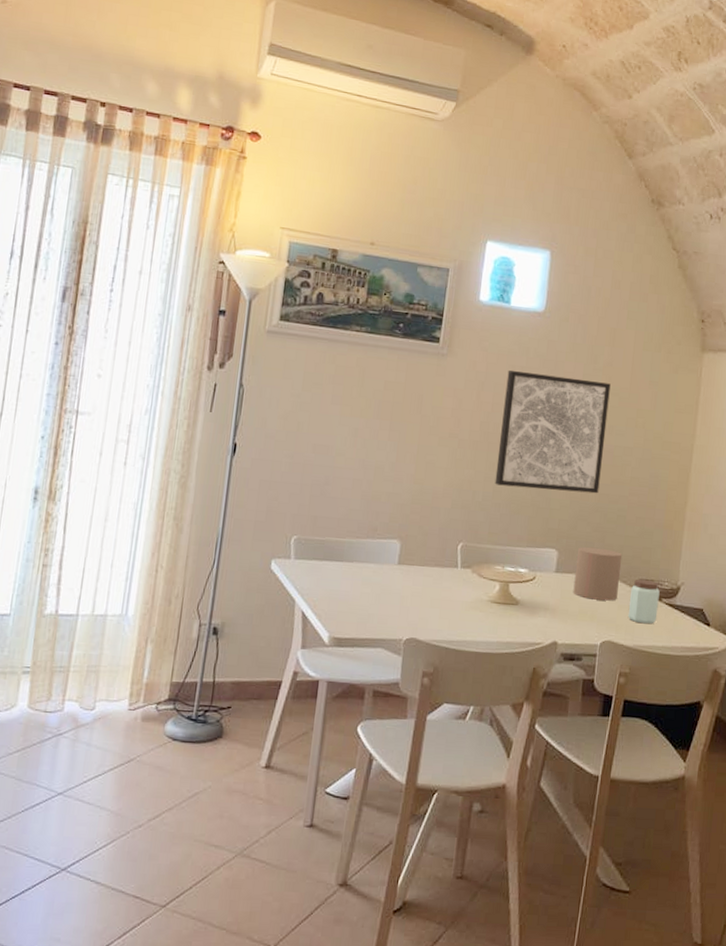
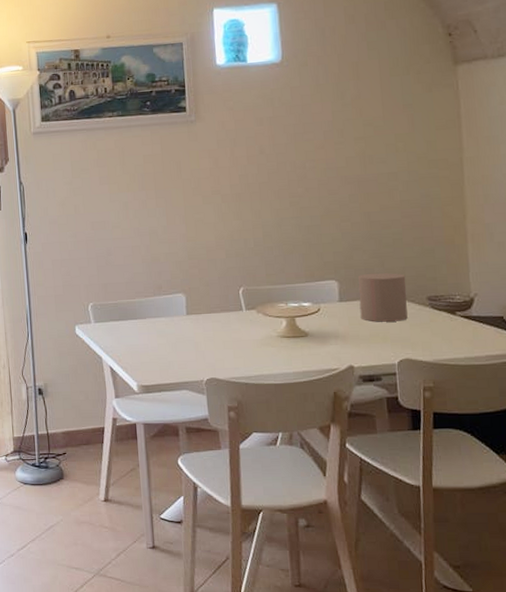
wall art: present [495,370,611,494] -> none [256,115,369,230]
peanut butter: present [627,579,660,624] -> none [421,296,454,339]

